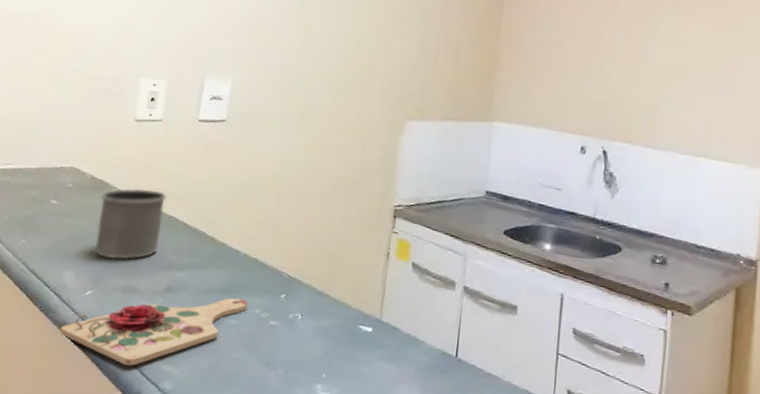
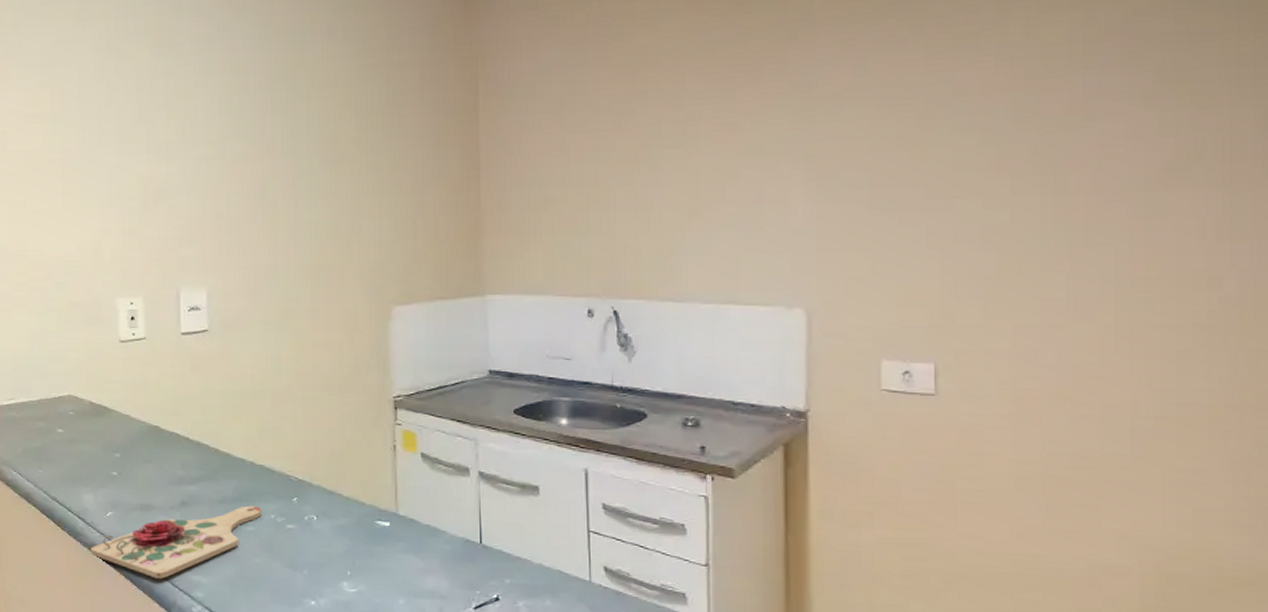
mug: present [95,188,167,260] -> none [103,408,166,480]

